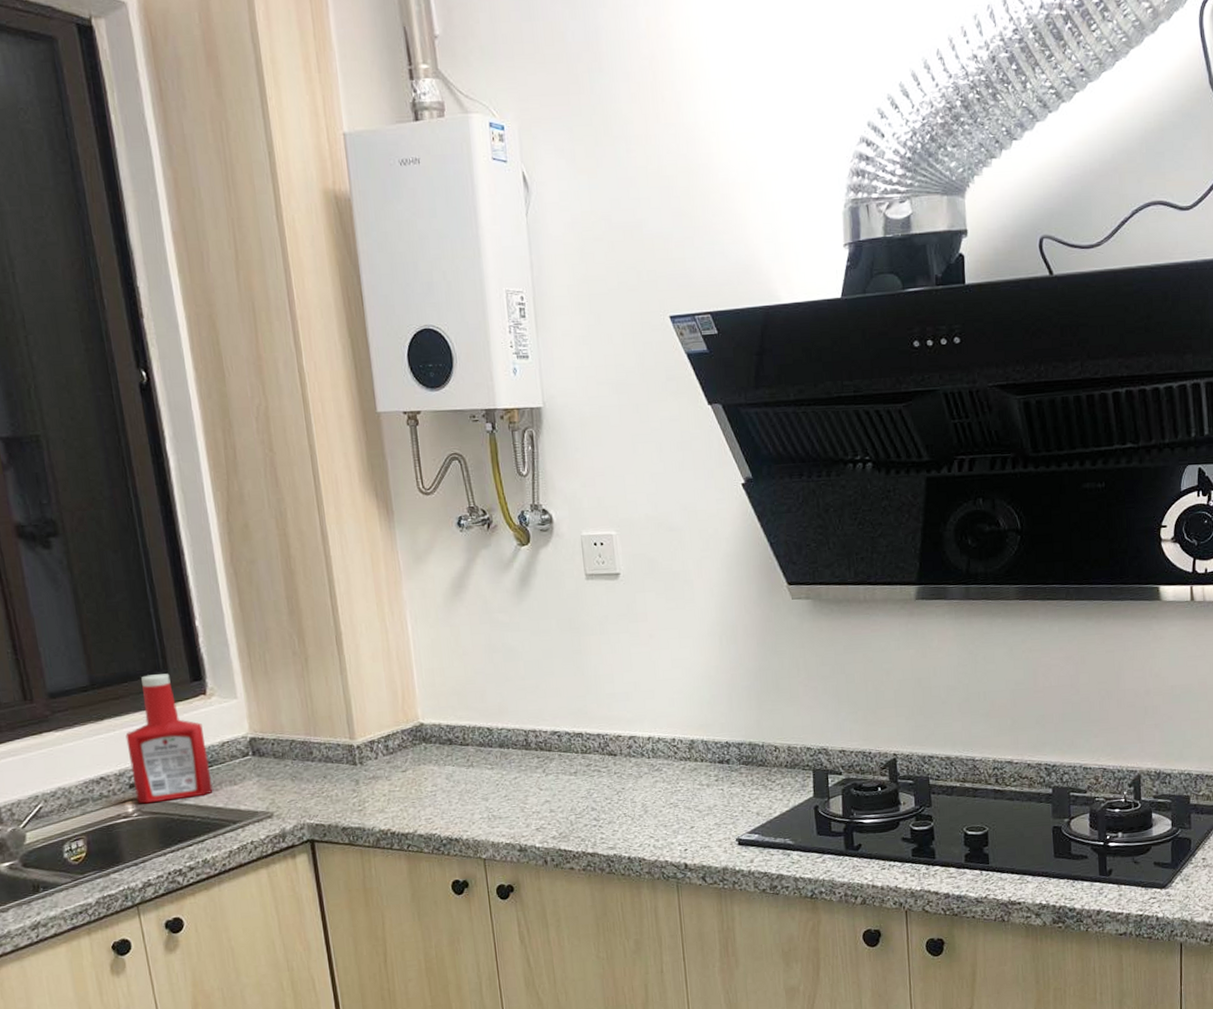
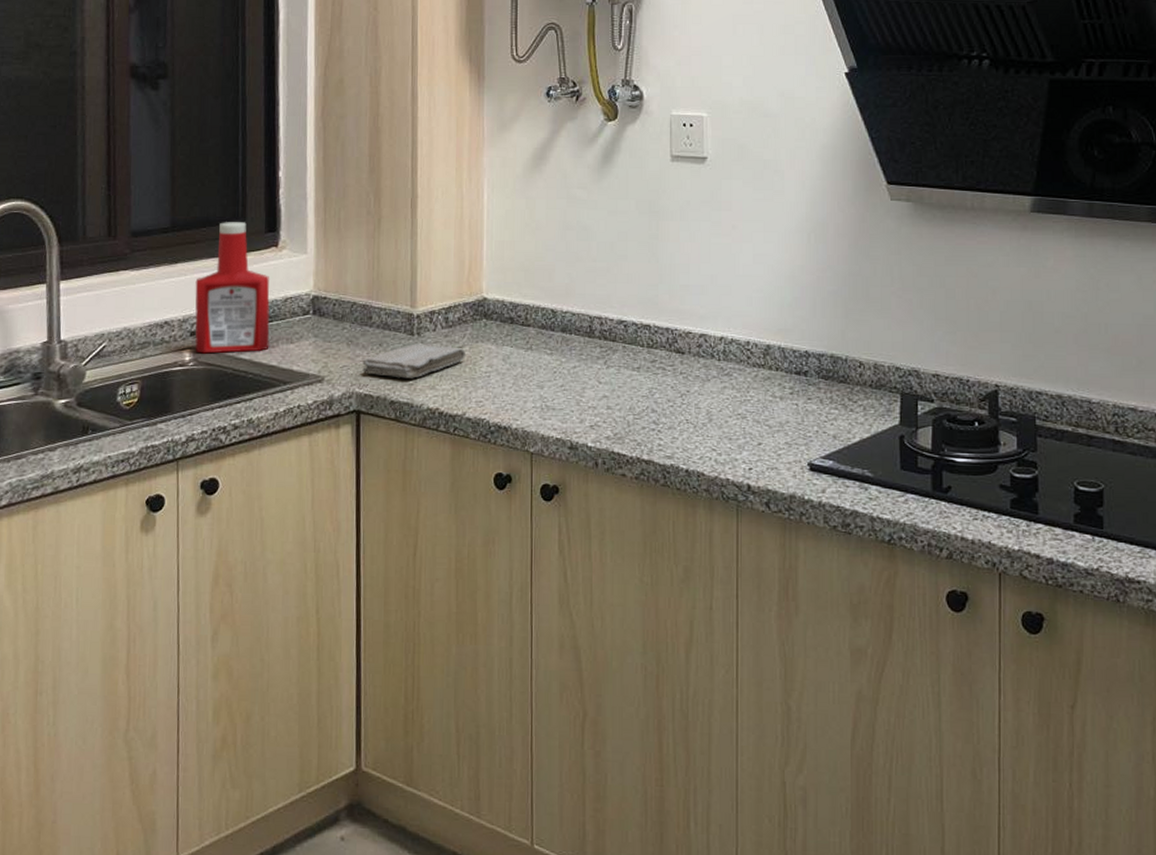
washcloth: none [309,772,410,806] -> present [362,343,465,379]

